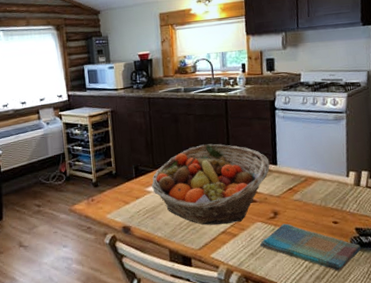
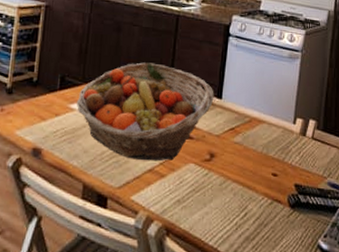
dish towel: present [260,223,361,271] -> none [190,169,298,233]

